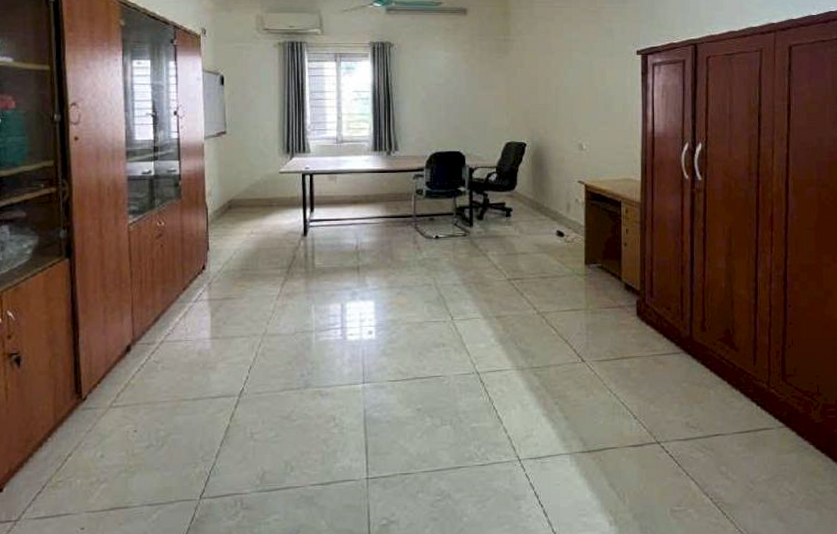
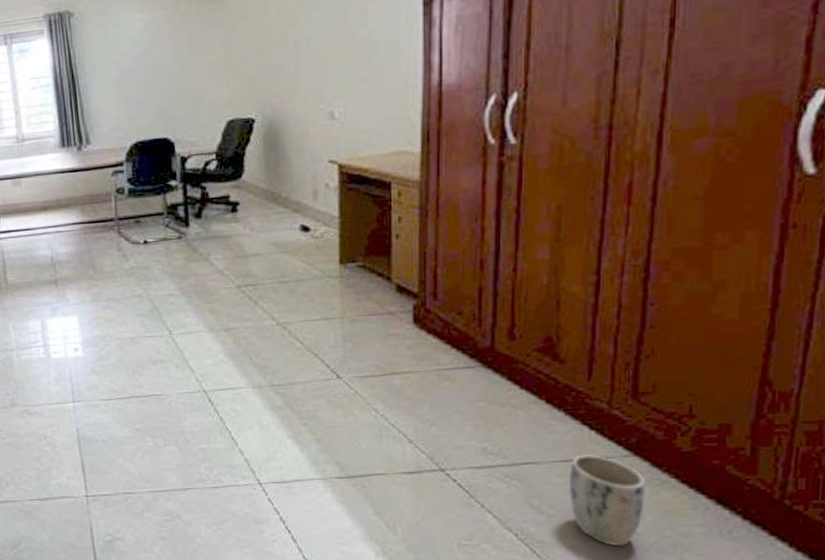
plant pot: none [745,427,795,505] -> present [568,455,646,546]

